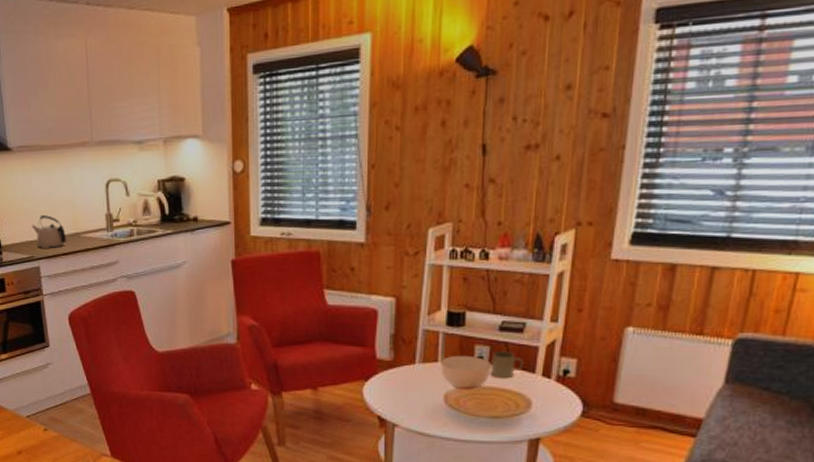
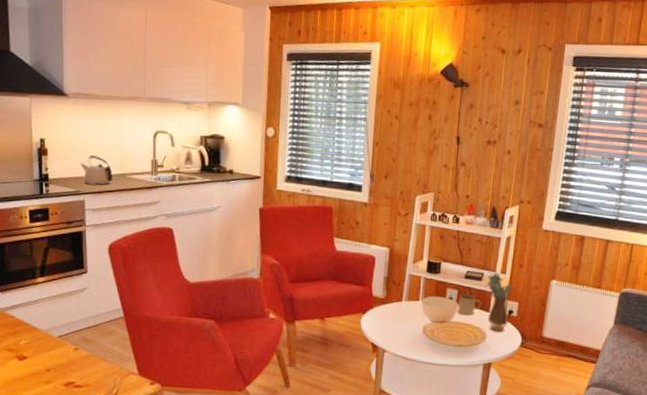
vase: none [531,319,567,399] -> present [487,271,512,332]

